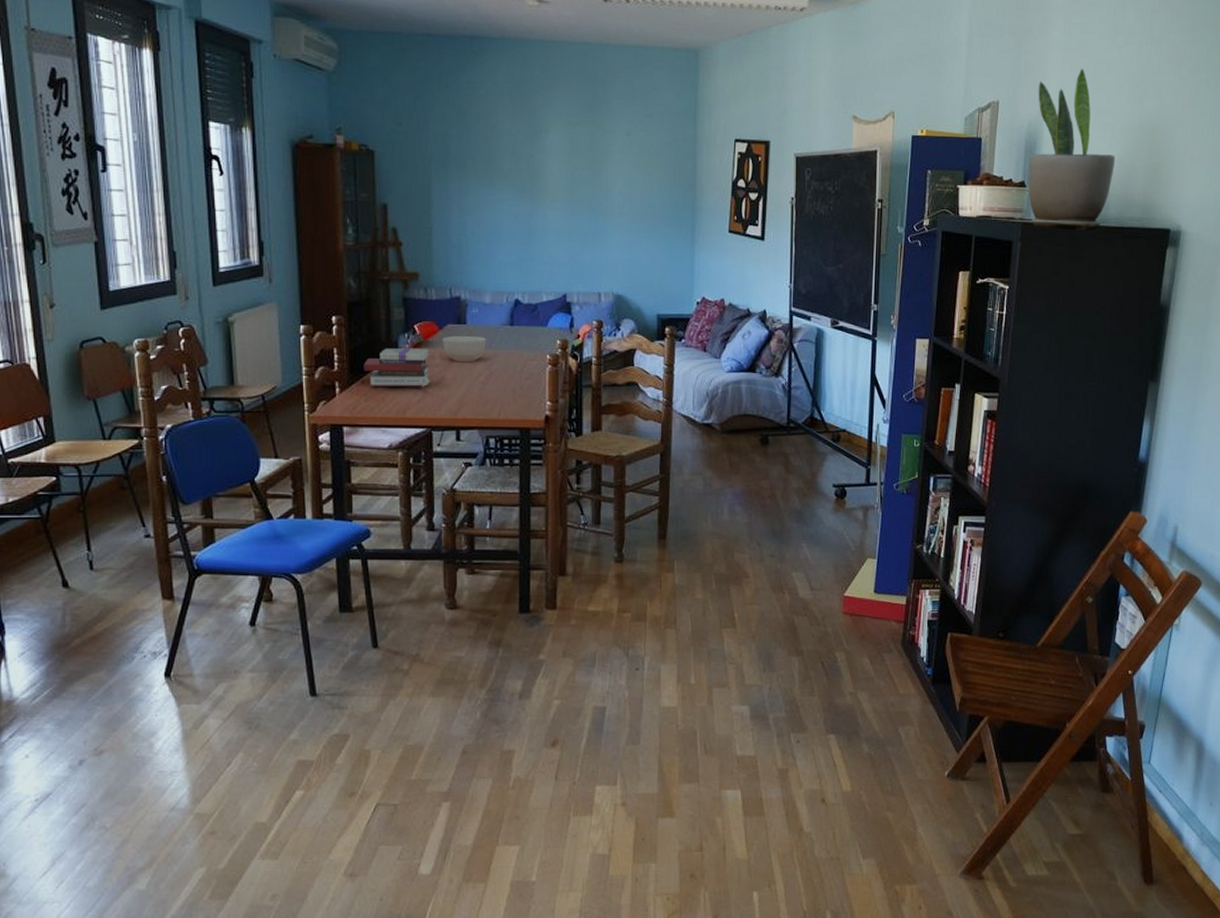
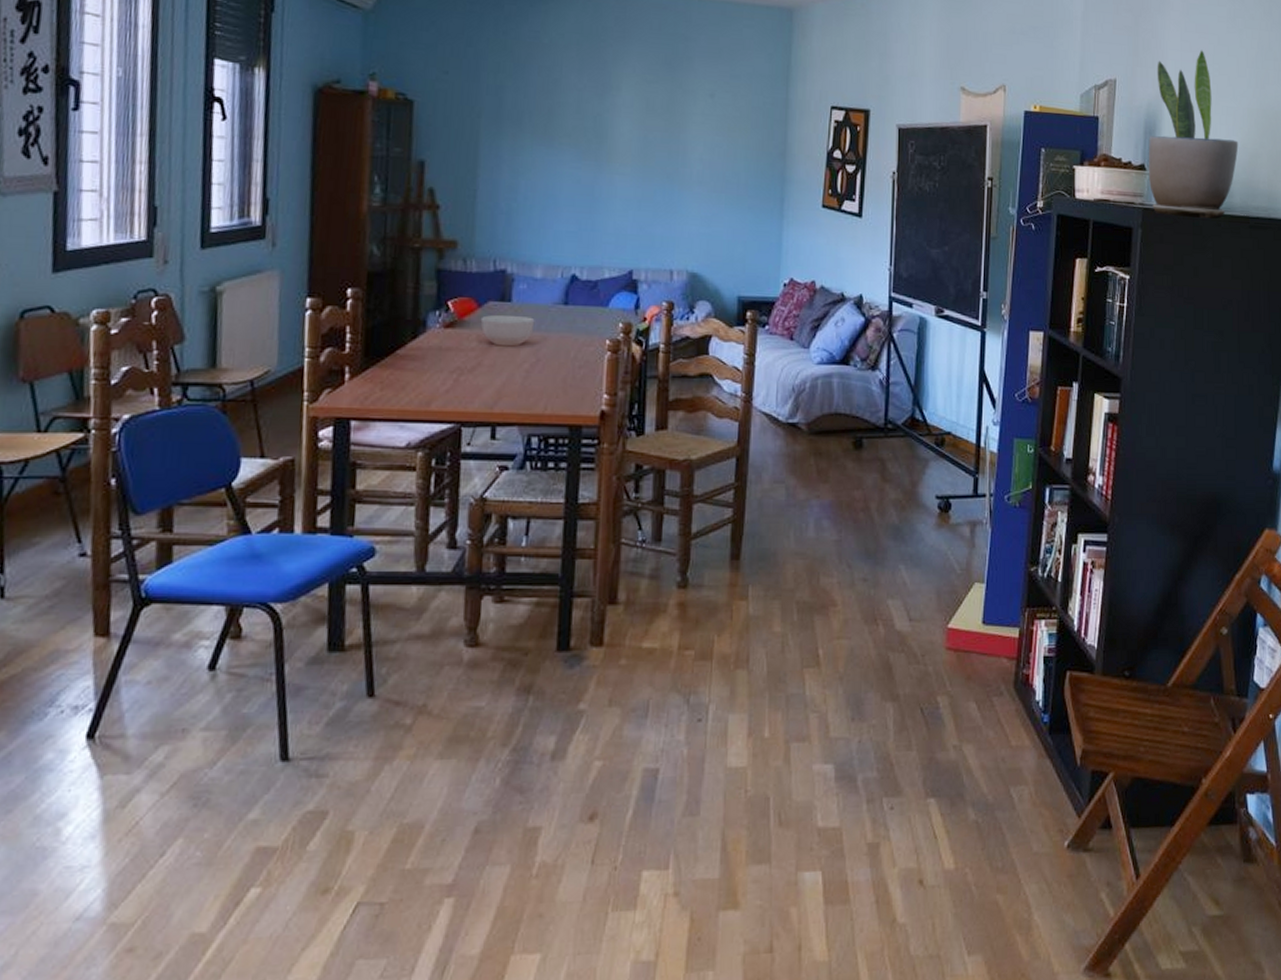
books: present [363,348,431,388] -> none [381,328,464,376]

